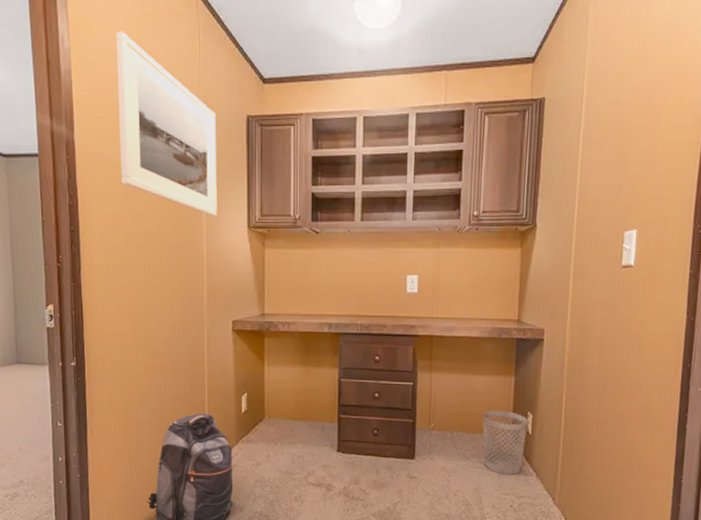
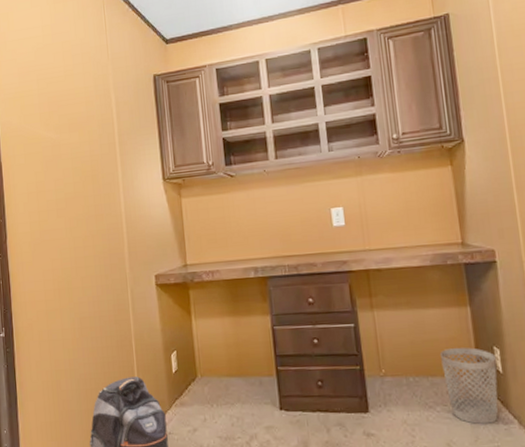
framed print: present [115,31,217,216] -> none [31,19,132,173]

